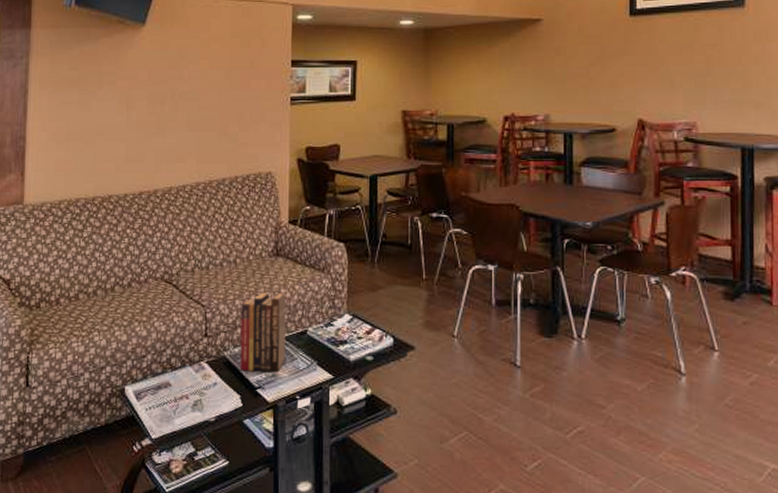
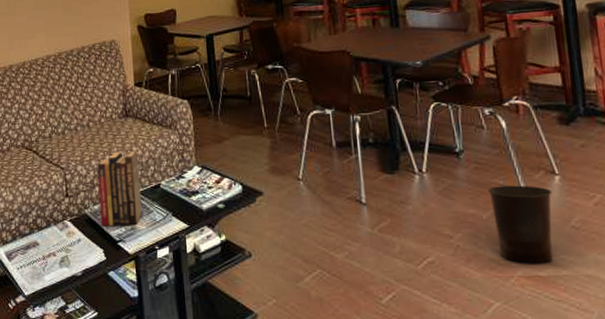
waste bin: none [645,358,710,440] -> present [487,185,553,263]

